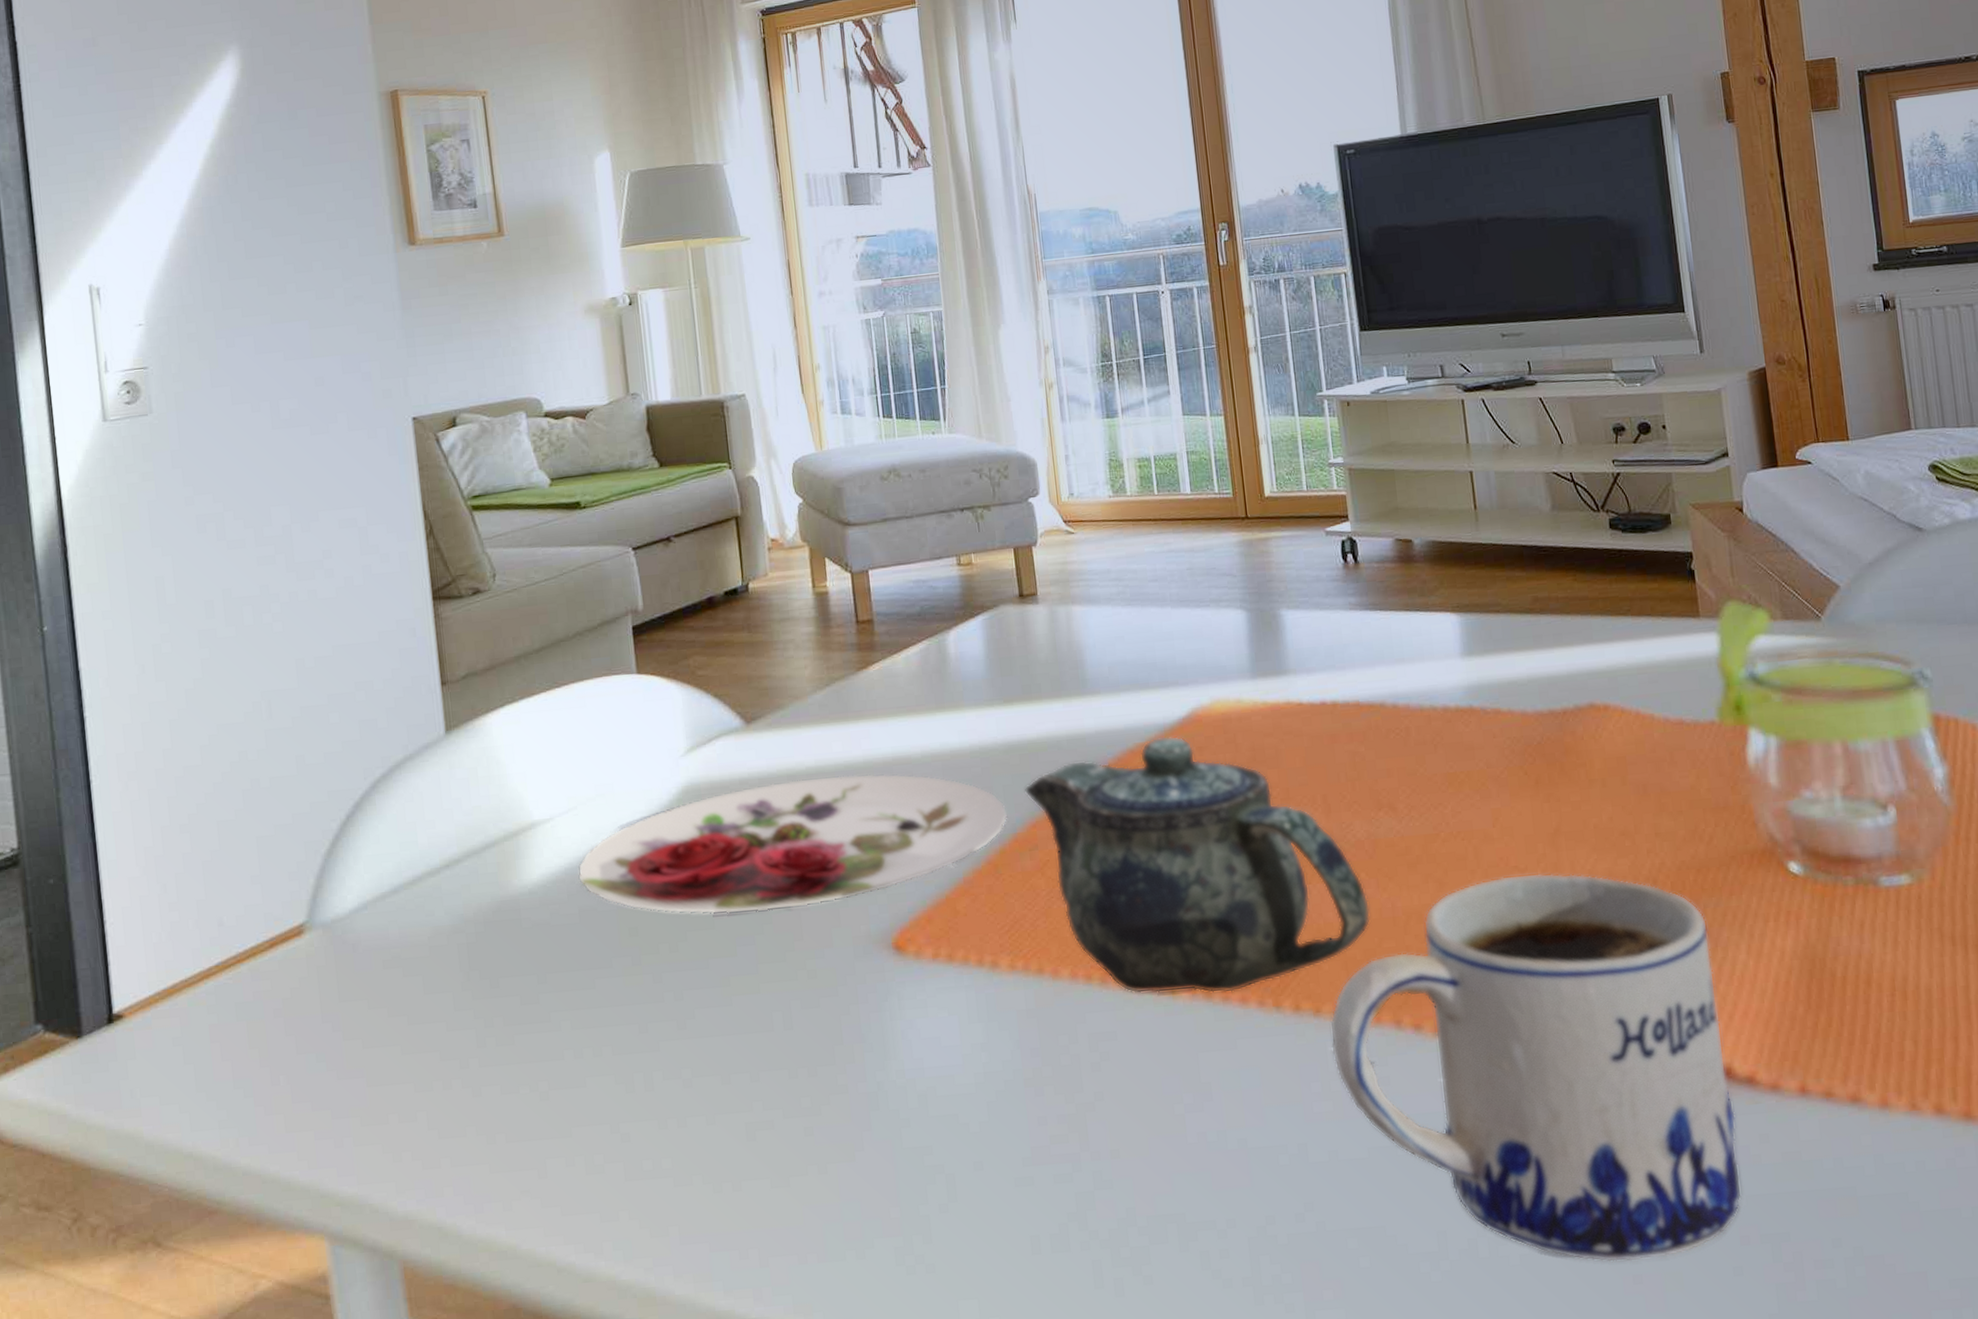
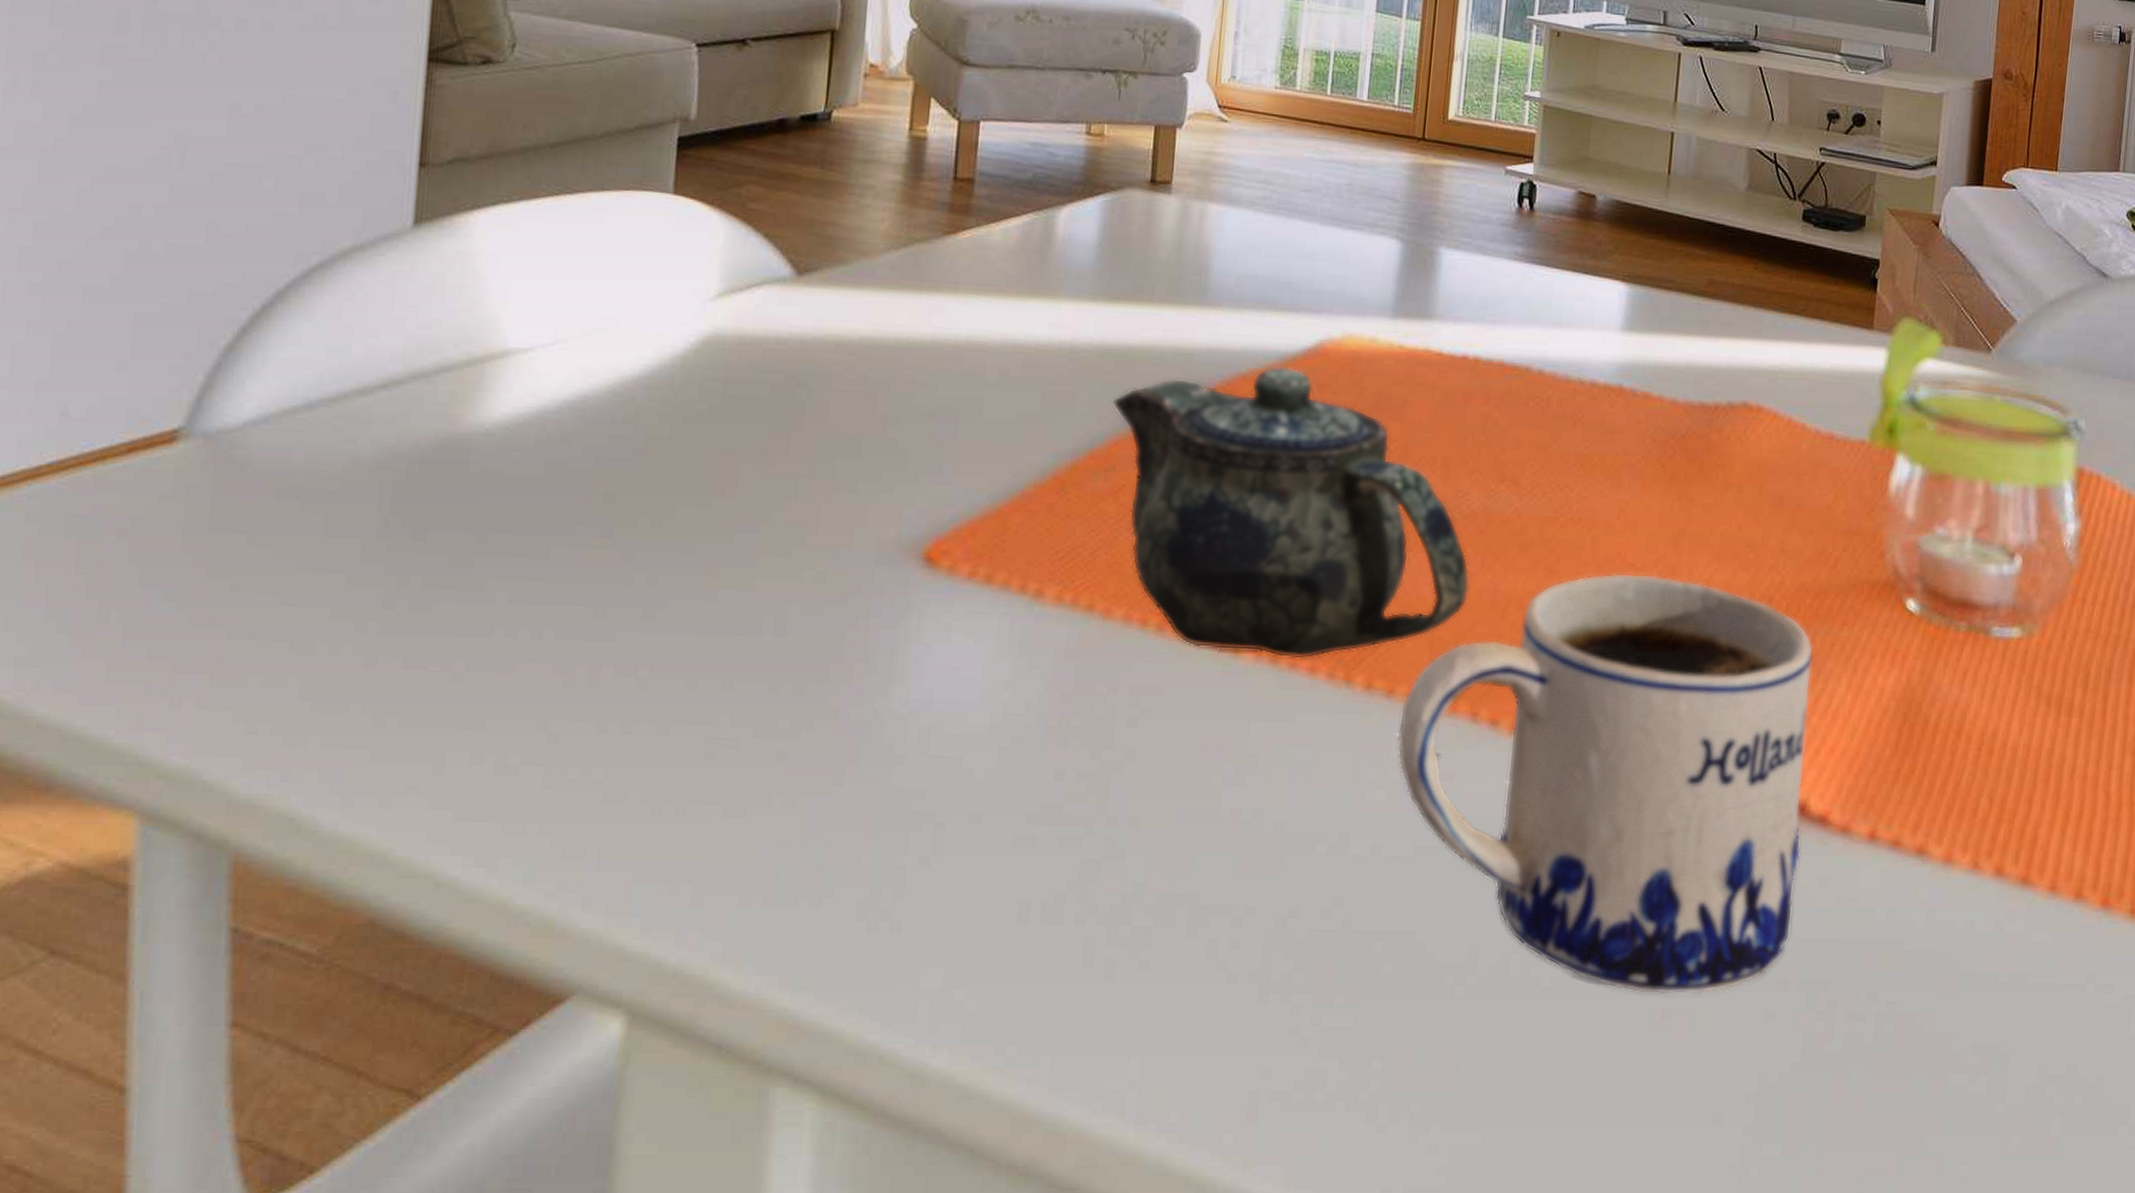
plate: present [578,773,1008,915] -> none [552,348,1089,498]

